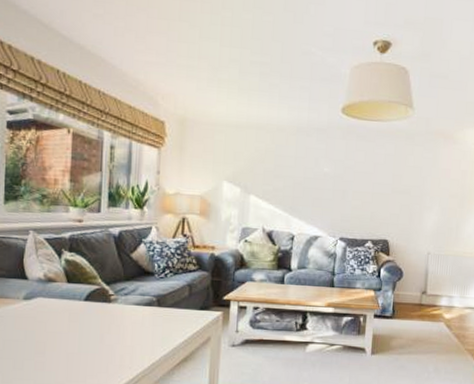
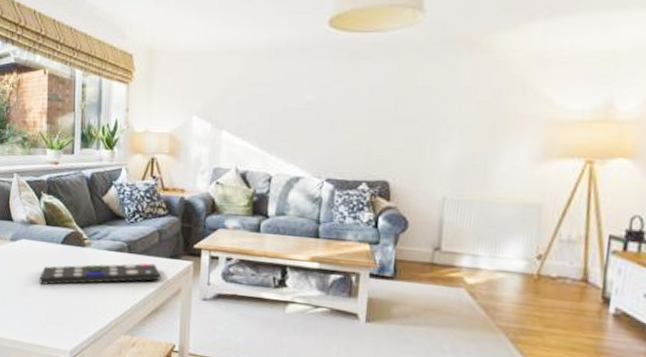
remote control: none [58,315,191,343] -> present [39,263,161,285]

